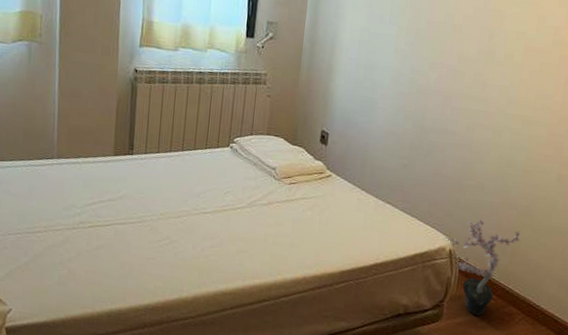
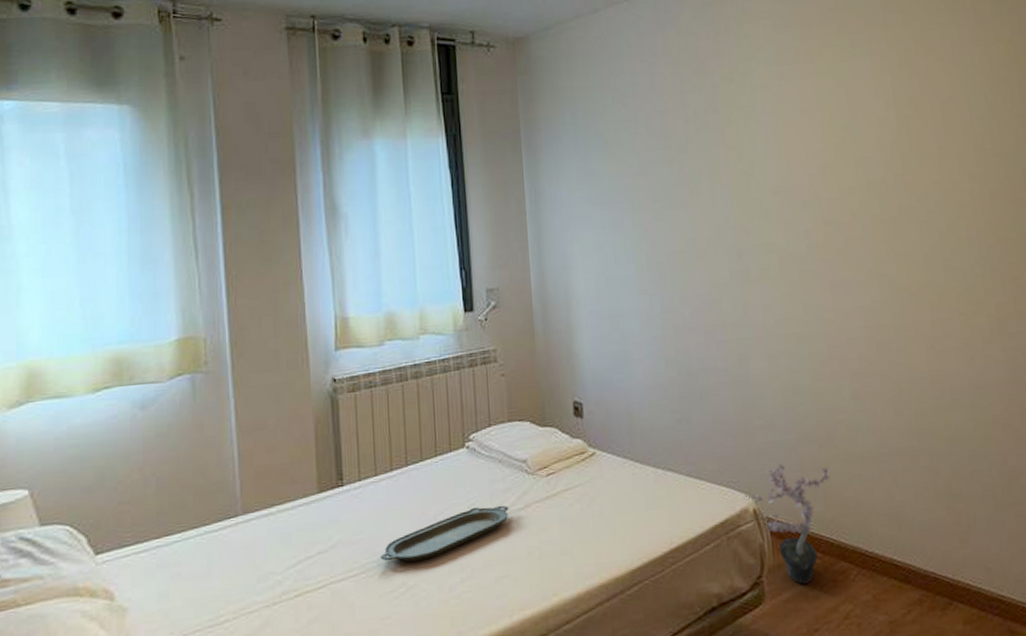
serving tray: none [153,194,256,224] -> present [380,505,509,562]

